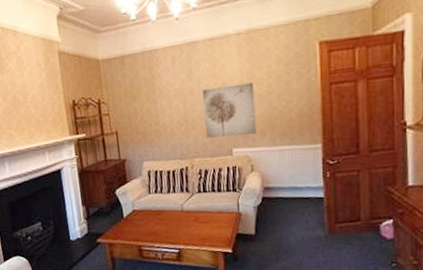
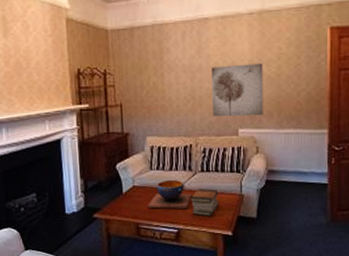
decorative bowl: none [148,202,190,231] -> present [148,179,191,209]
book stack: none [188,208,218,235] -> present [190,189,219,216]

